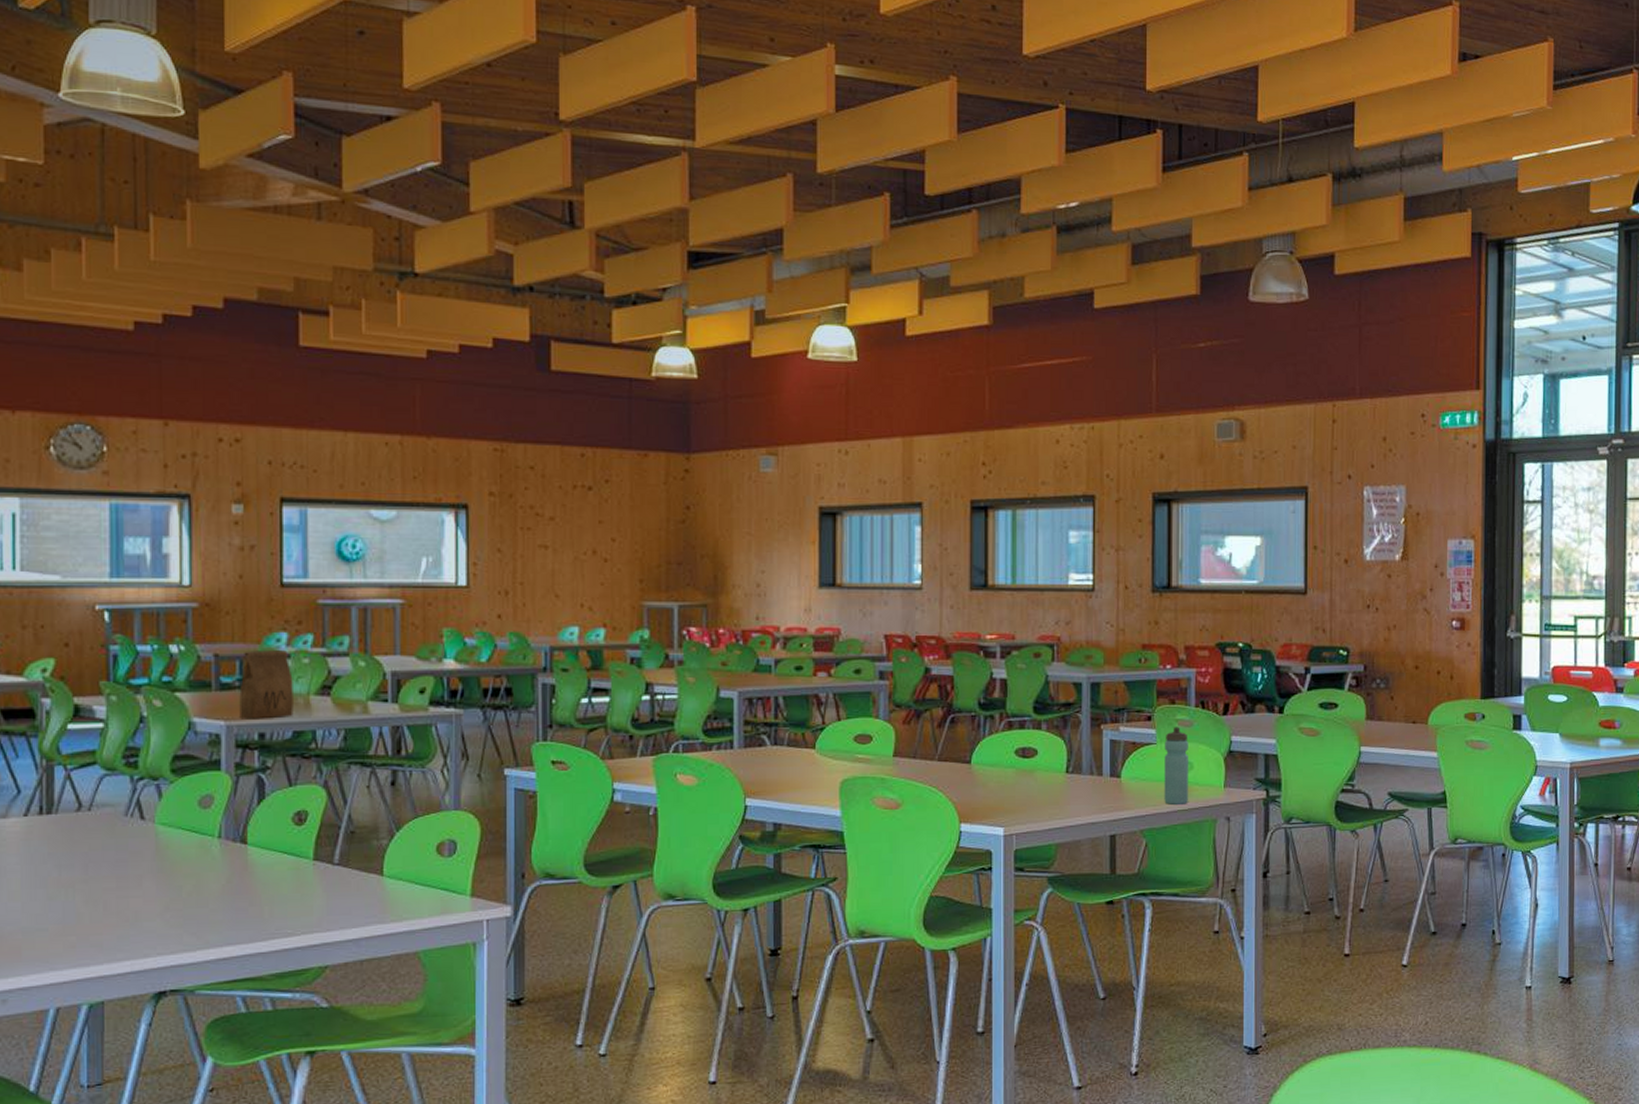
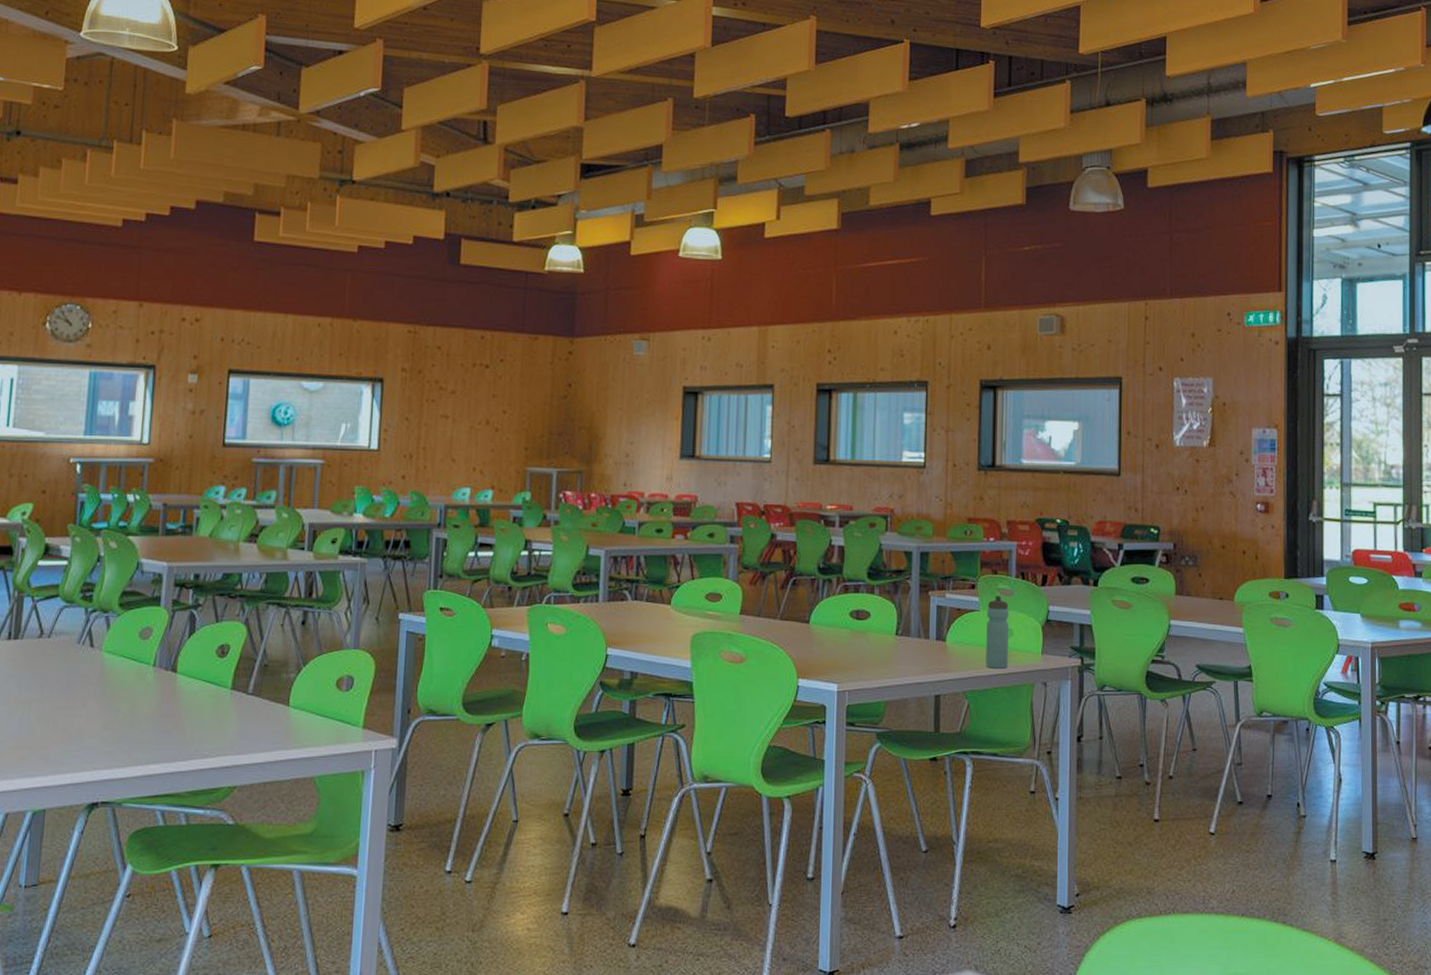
paper bag: present [239,650,293,719] -> none [180,501,227,562]

